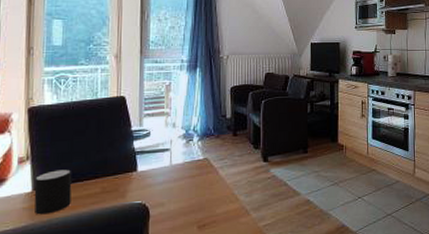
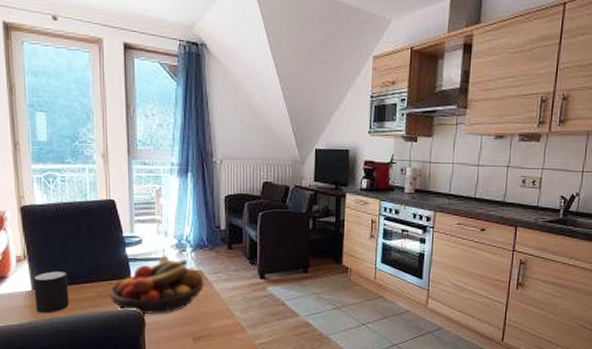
fruit bowl: none [114,146,210,206] -> present [109,255,204,314]

